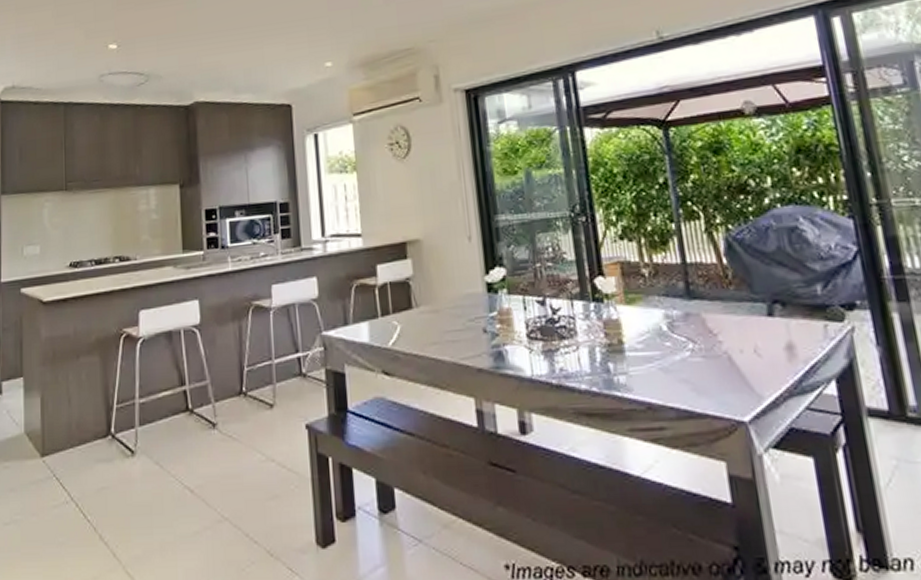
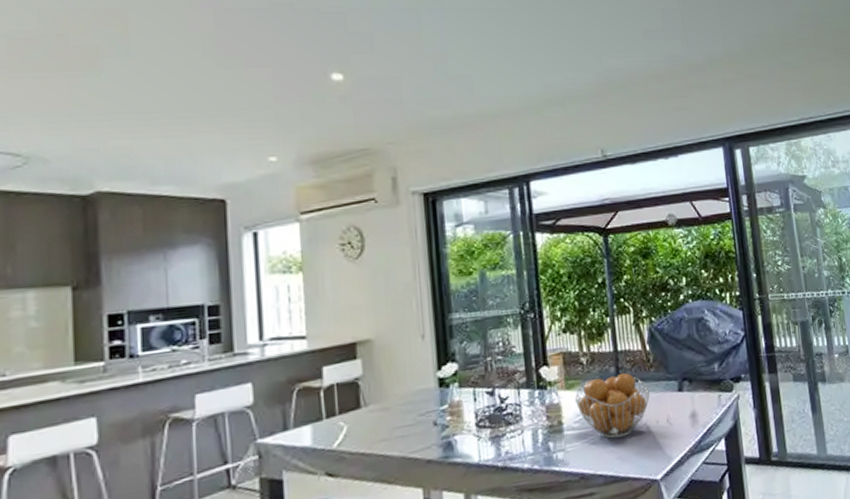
fruit basket: none [636,289,731,366] -> present [574,372,651,439]

